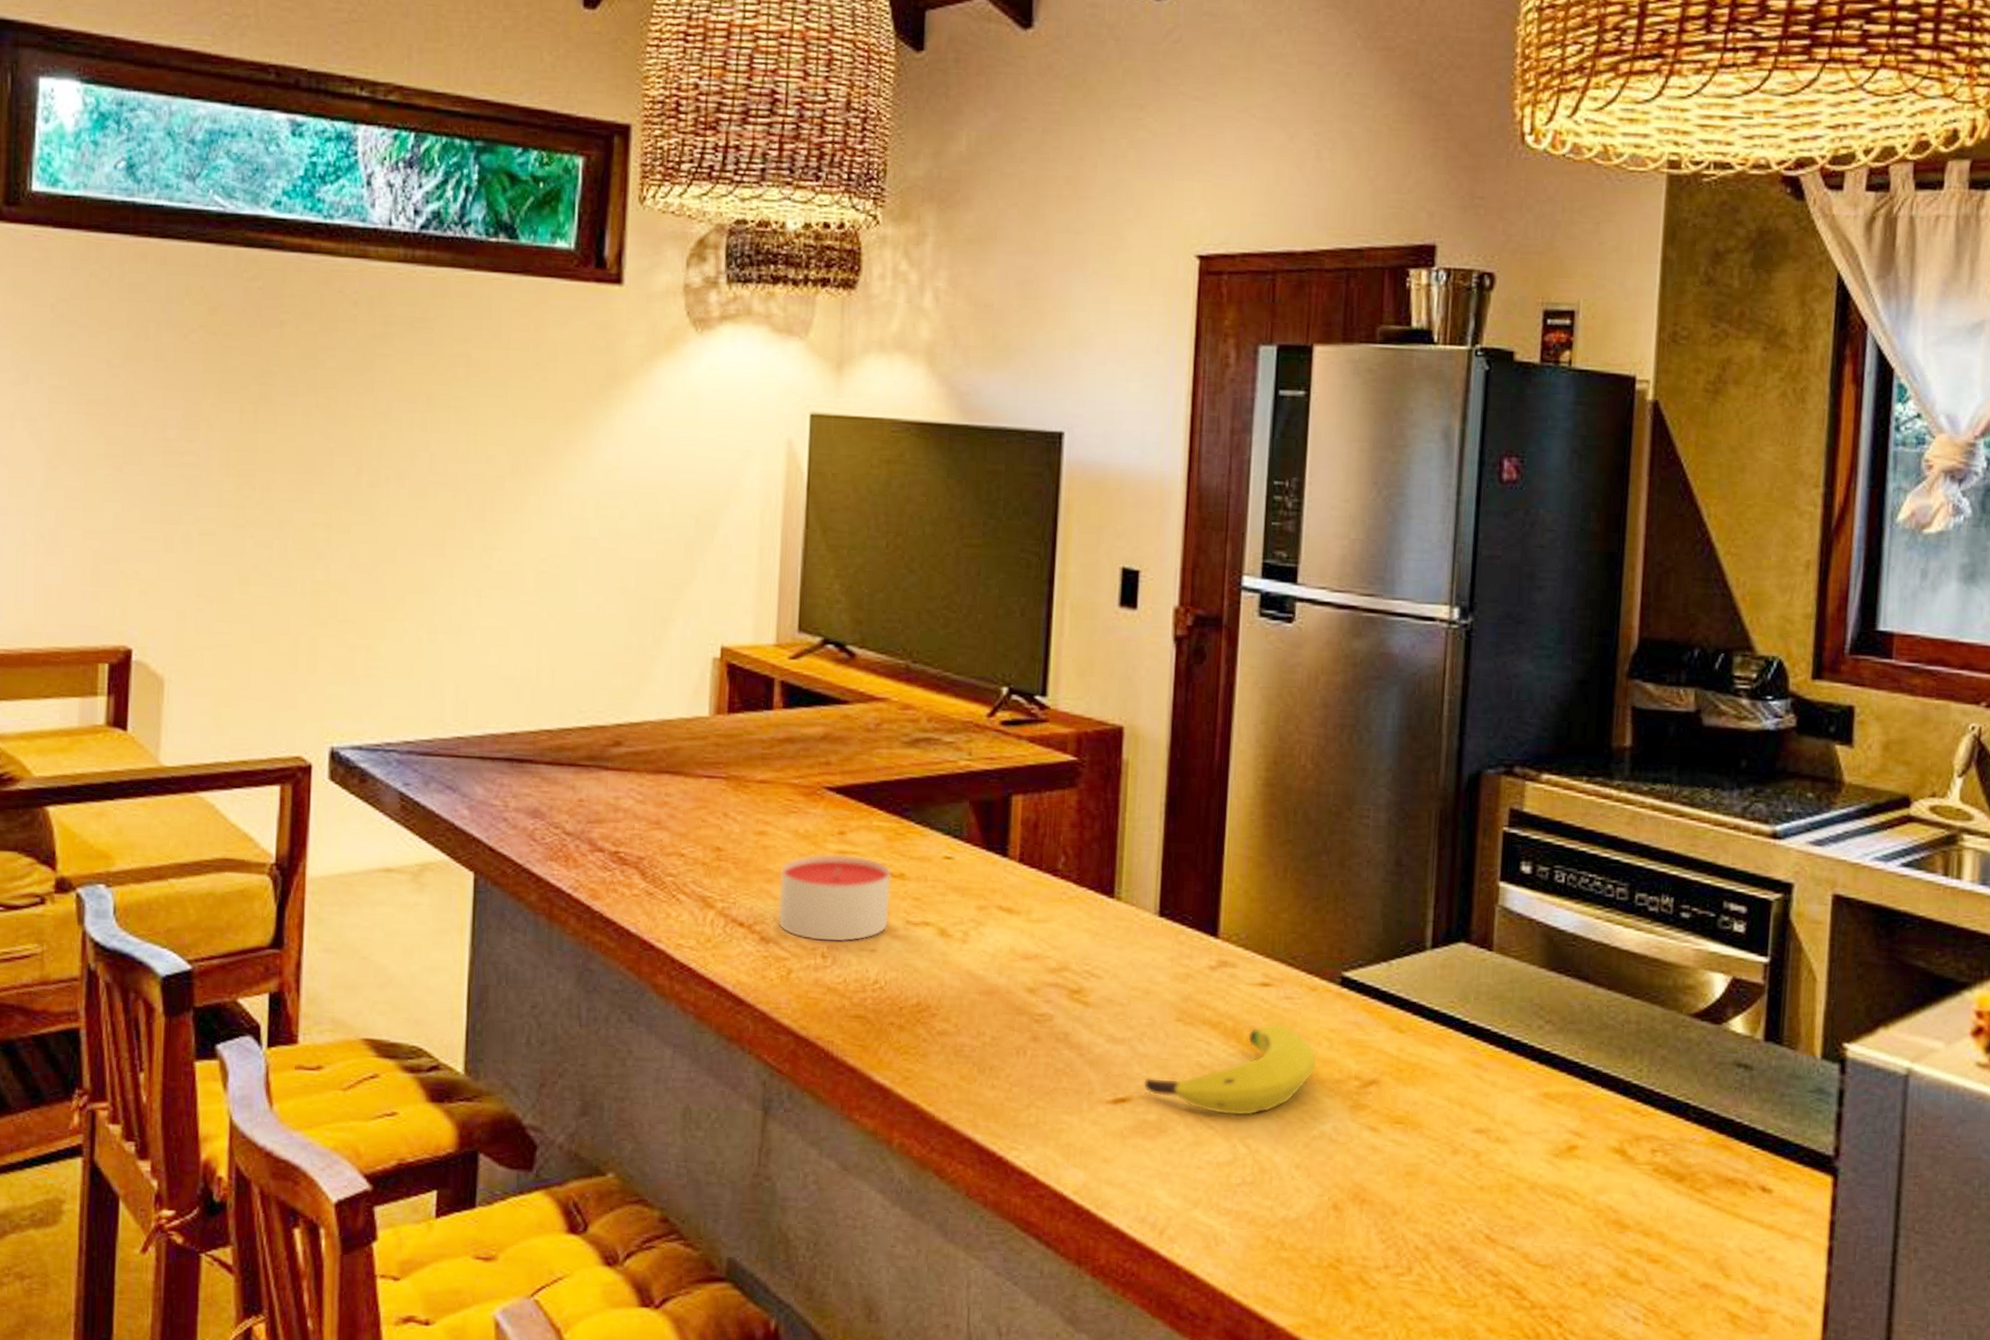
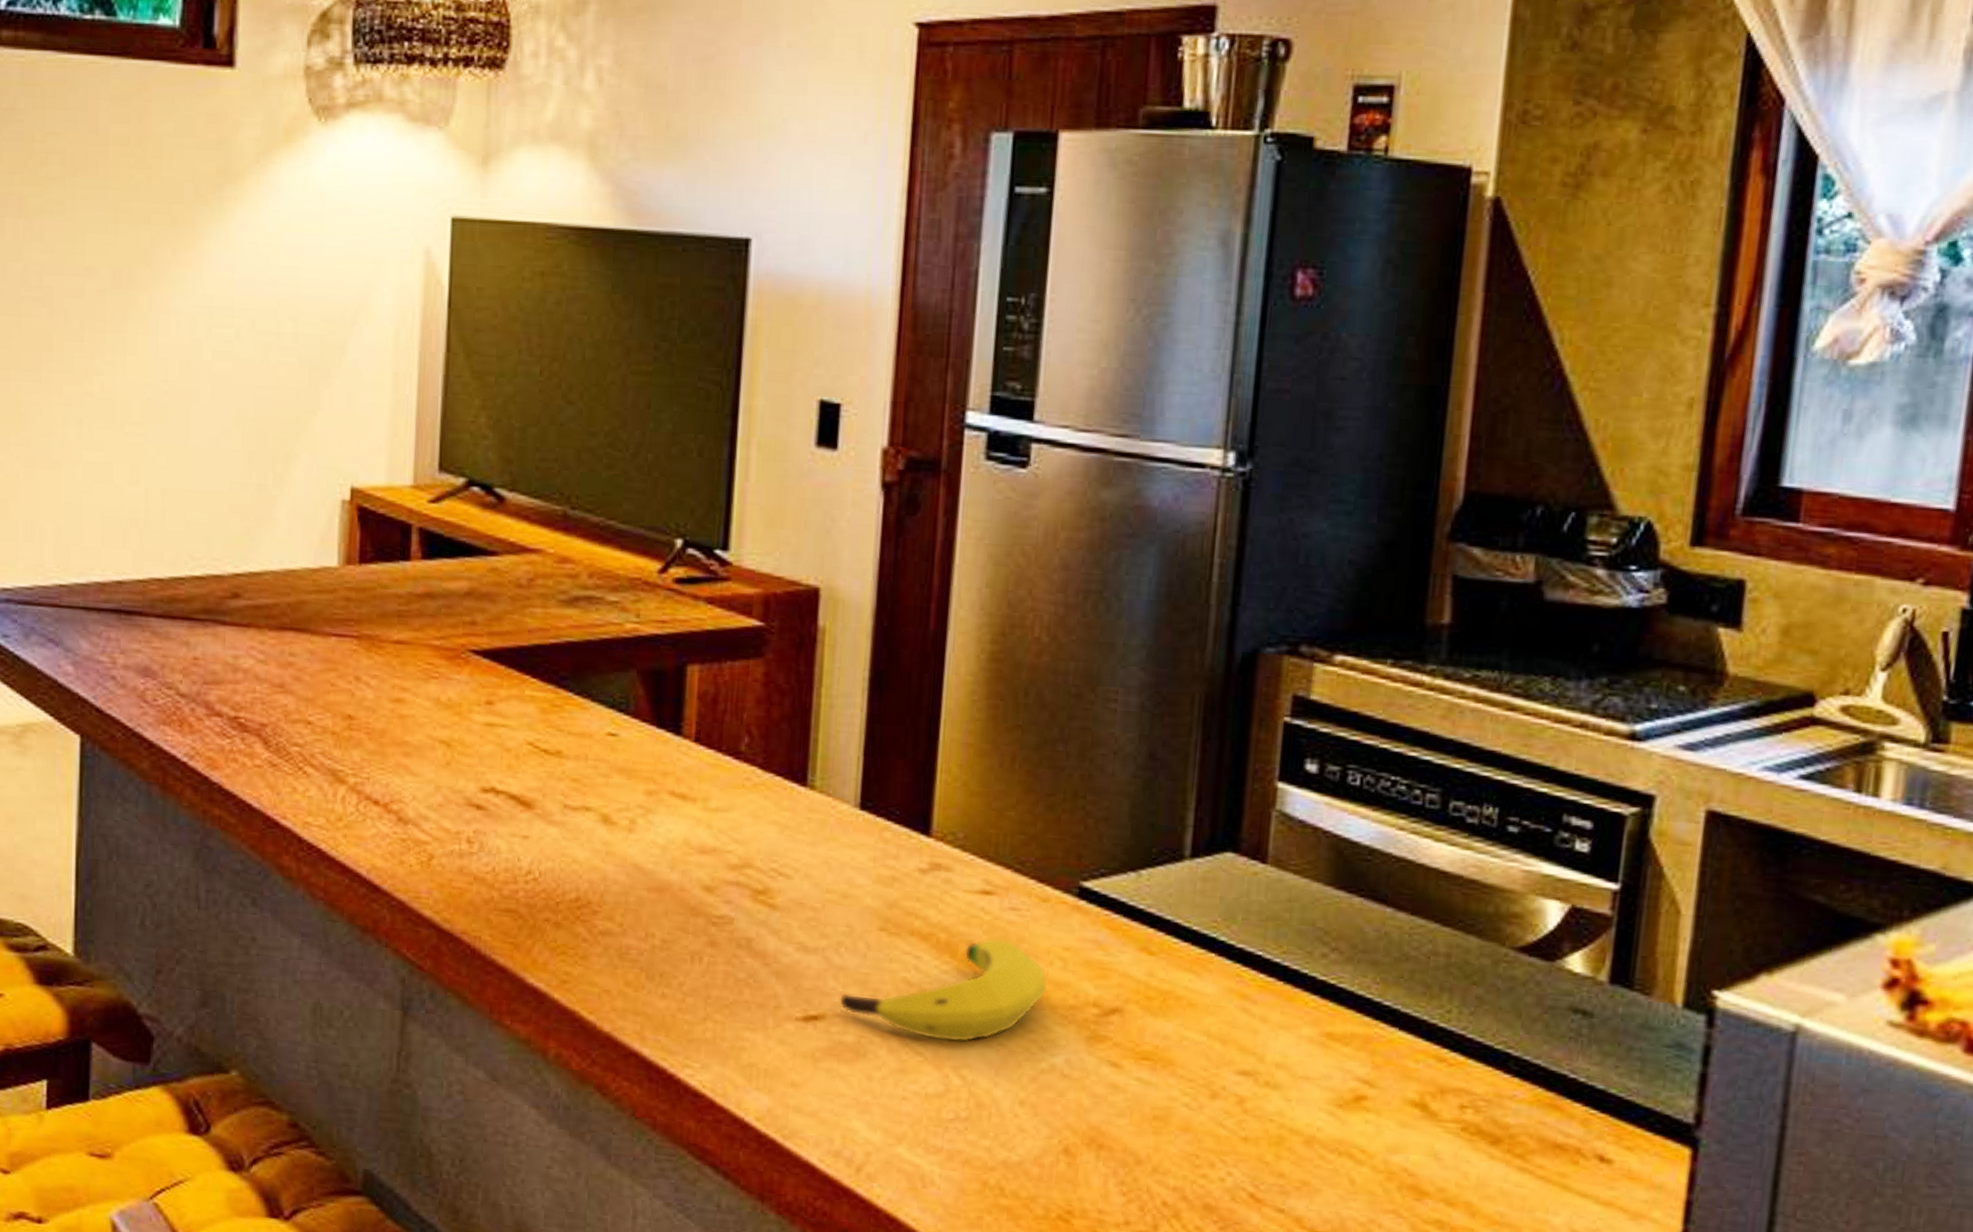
candle: present [777,854,892,943] -> none [416,726,547,827]

